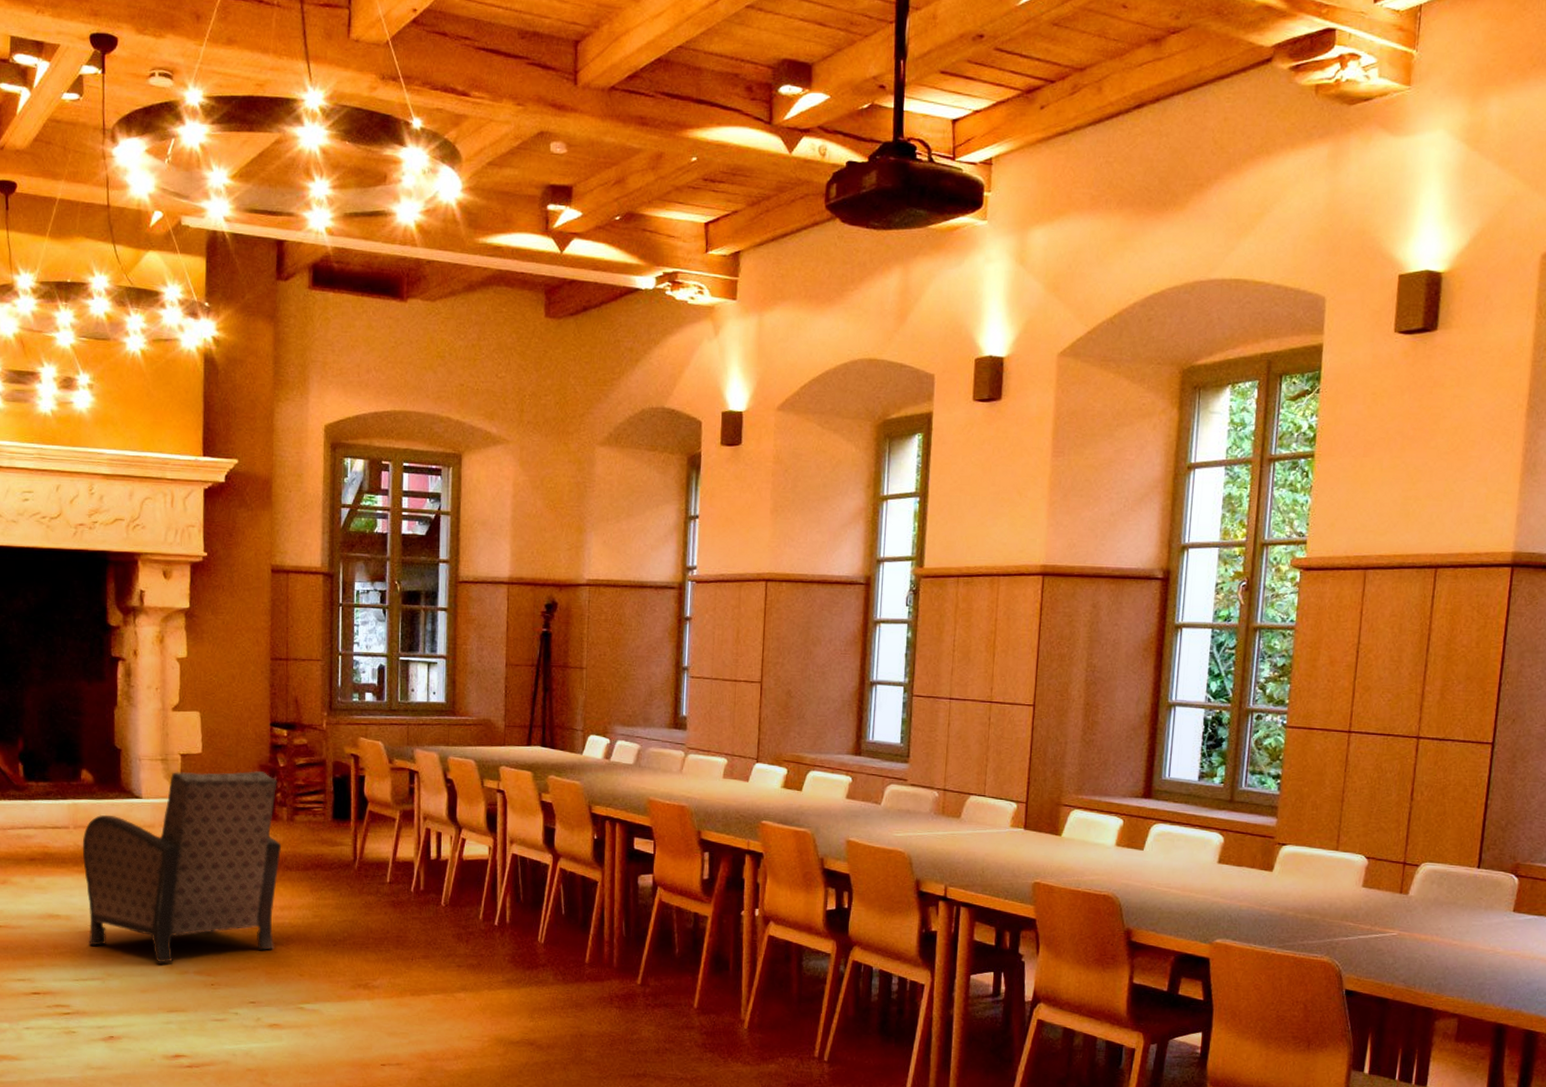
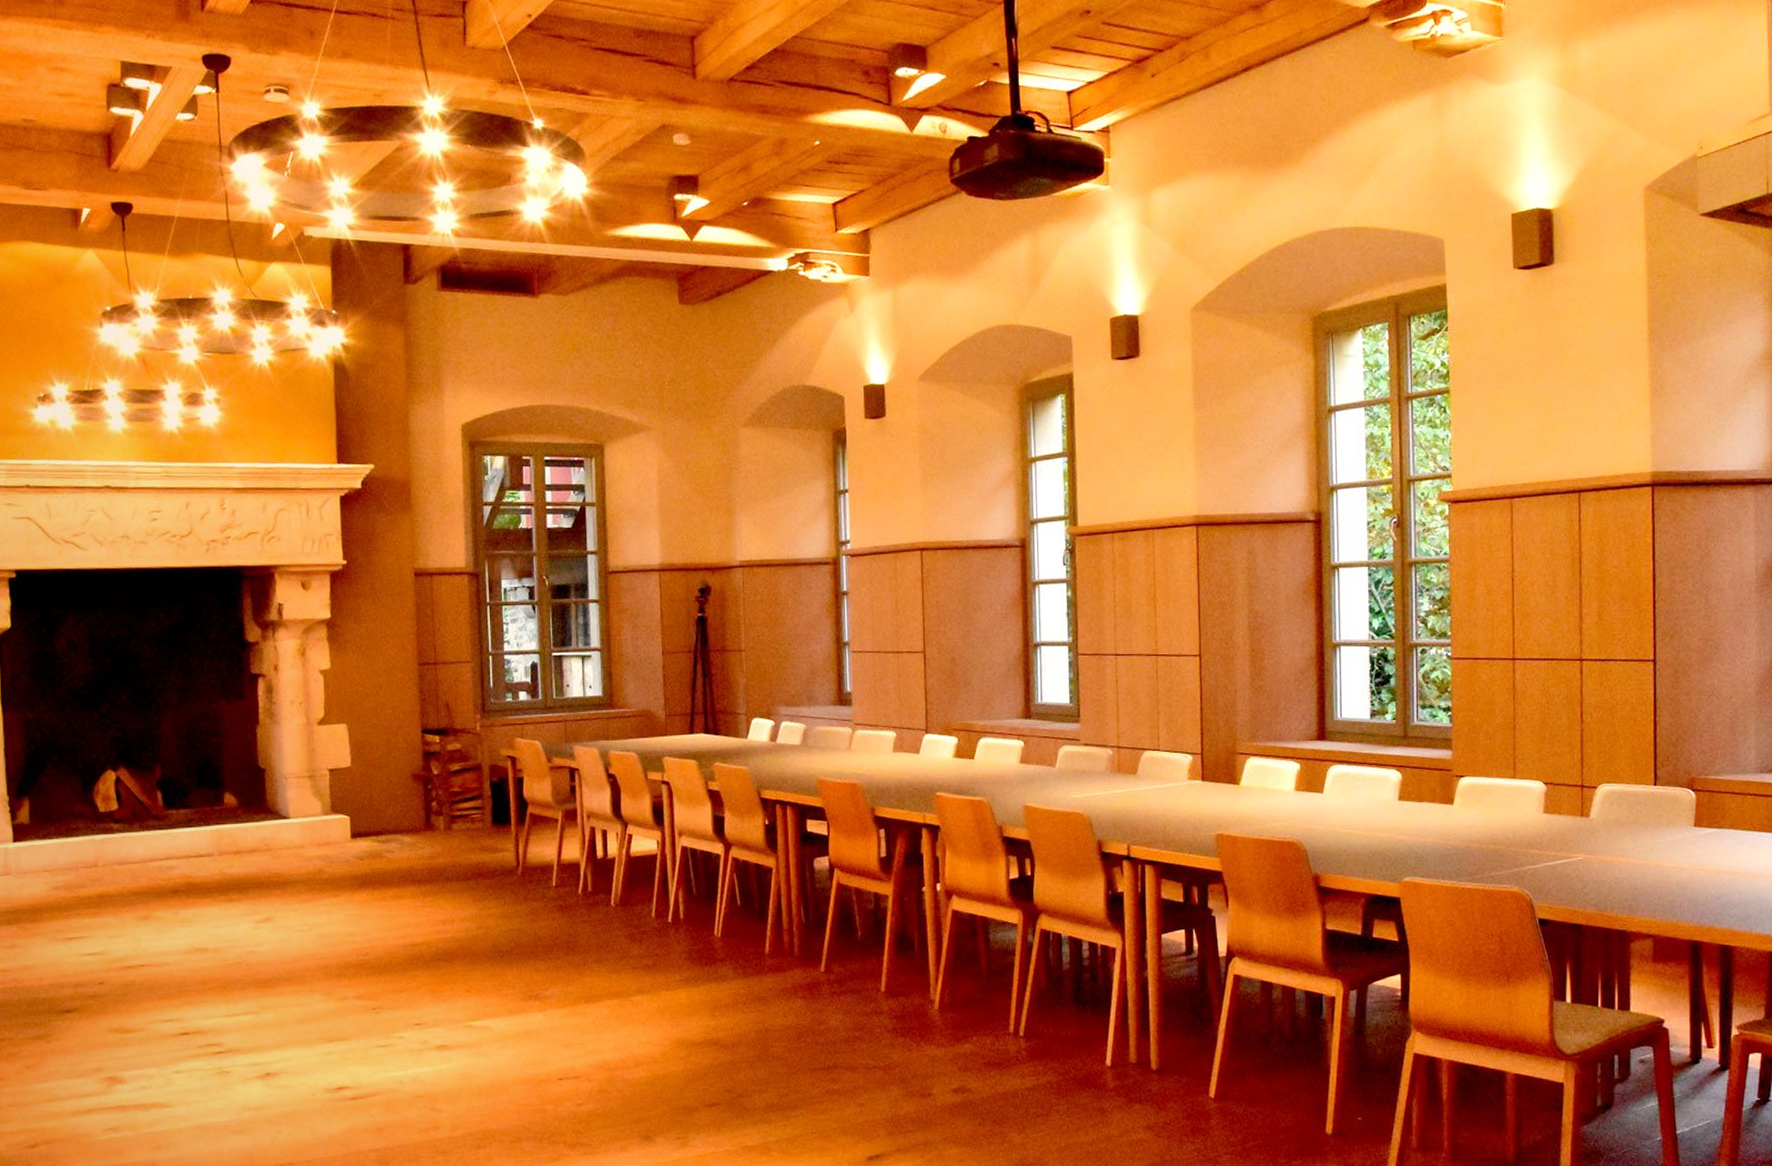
armchair: present [82,771,282,963] -> none [228,781,441,989]

